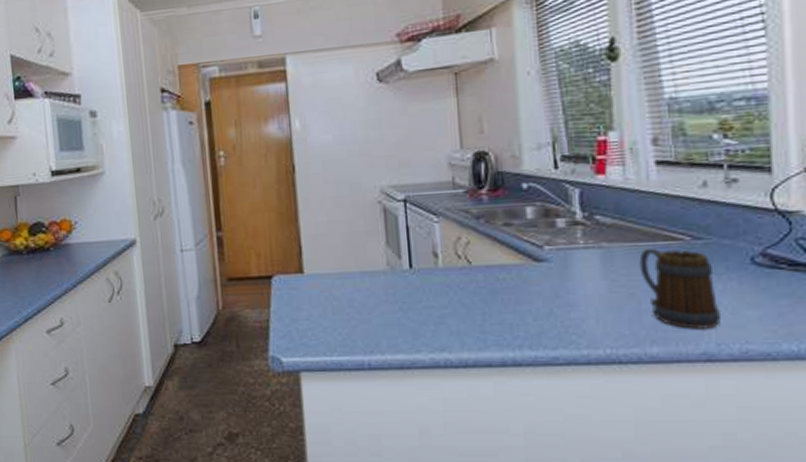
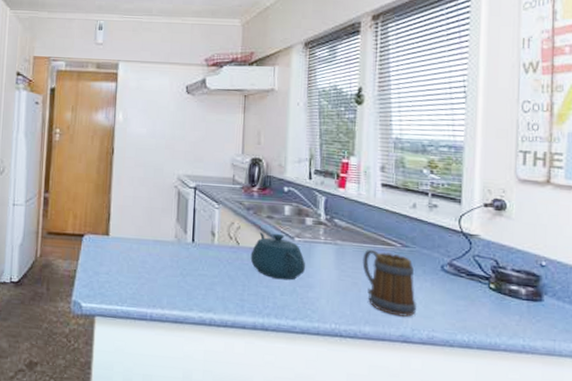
teapot: none [487,243,564,301] -> present [250,232,306,280]

